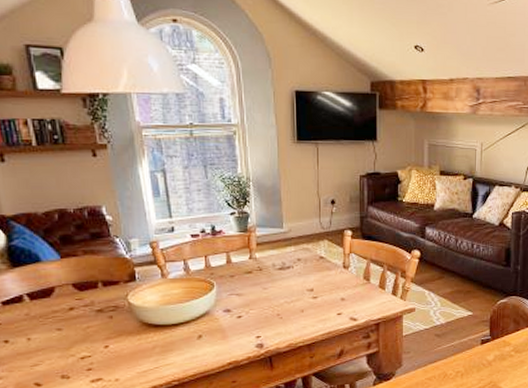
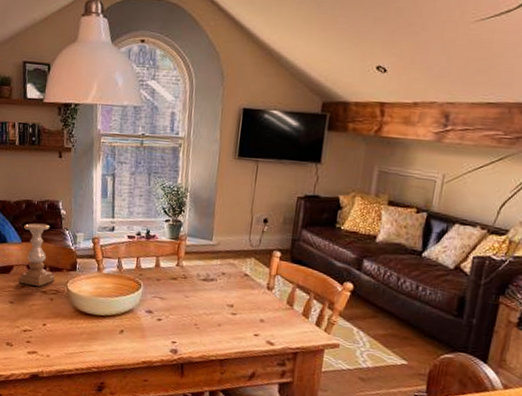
candle holder: none [61,234,112,306] -> present [18,223,56,287]

